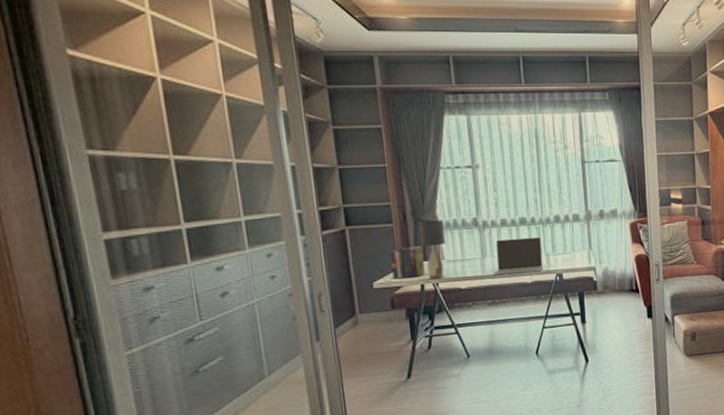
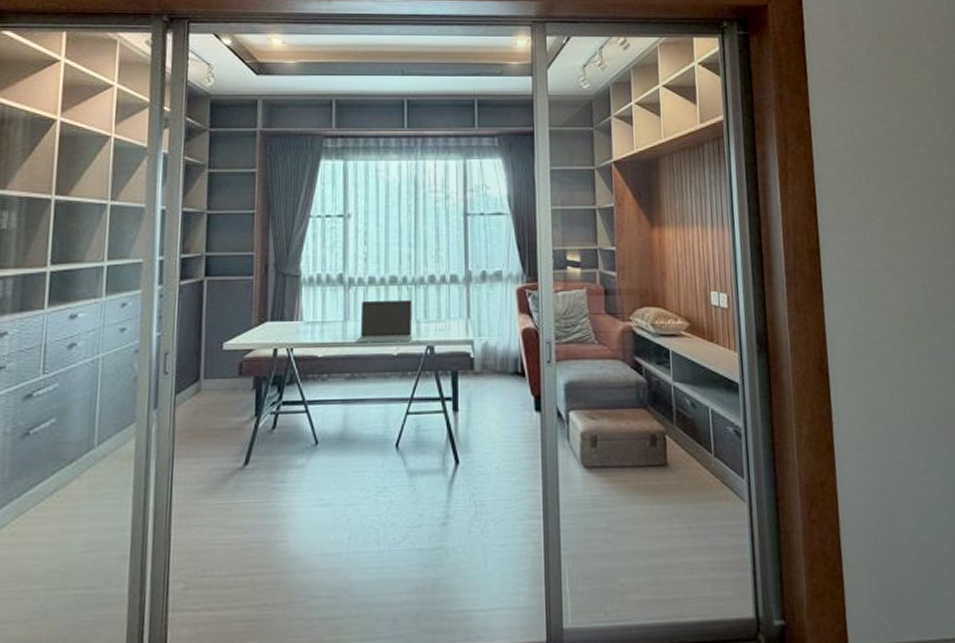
books: present [390,246,426,279] -> none [245,303,282,340]
table lamp: present [418,219,446,280] -> none [279,274,308,344]

